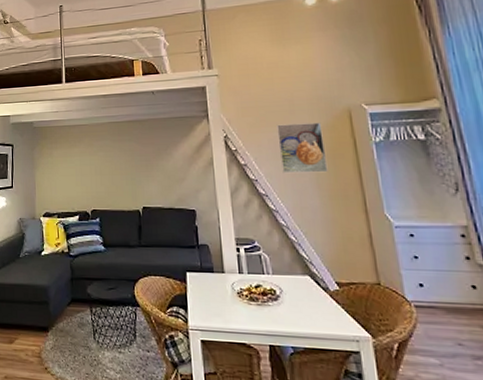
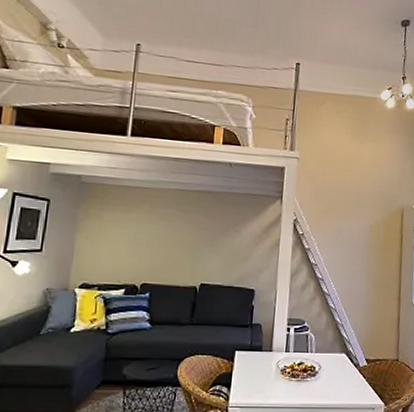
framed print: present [276,122,328,174] -> none [340,214,379,263]

